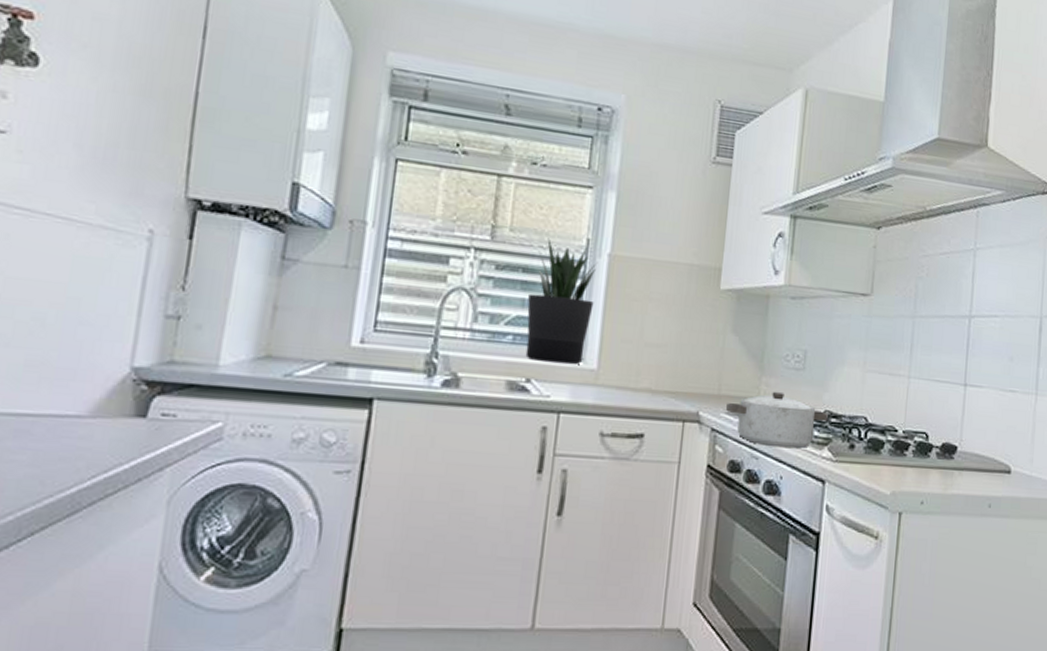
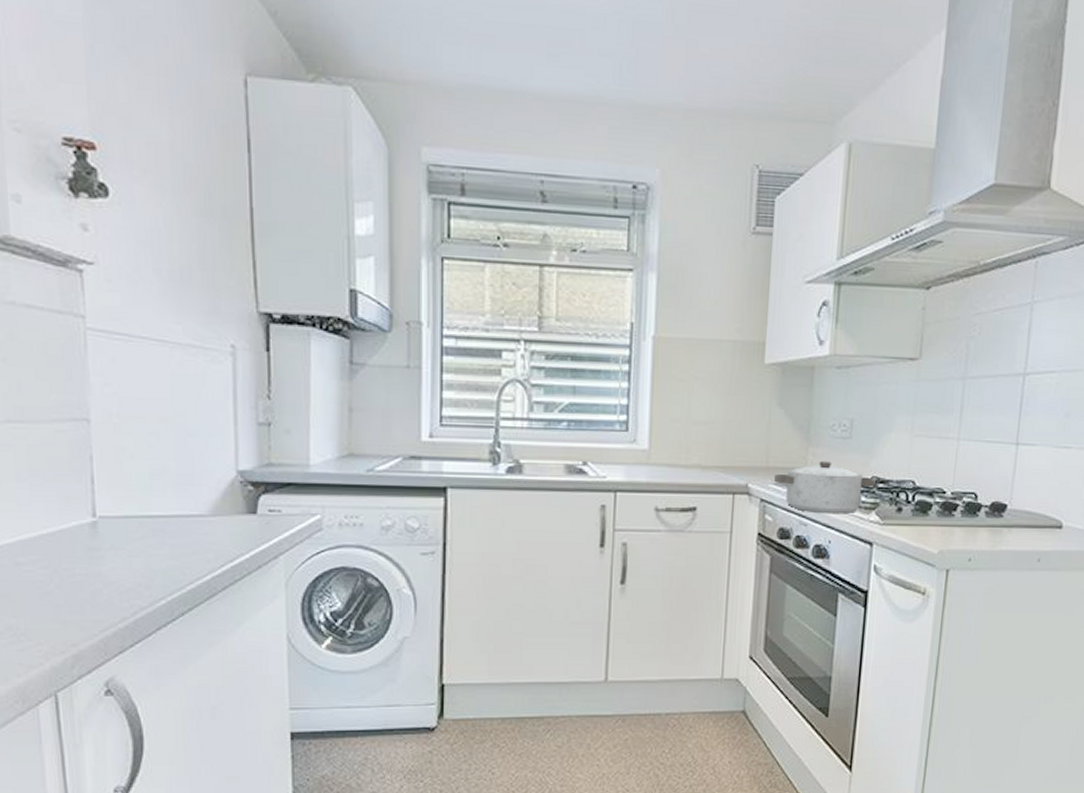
planter: present [525,238,598,365] -> none [578,325,643,447]

